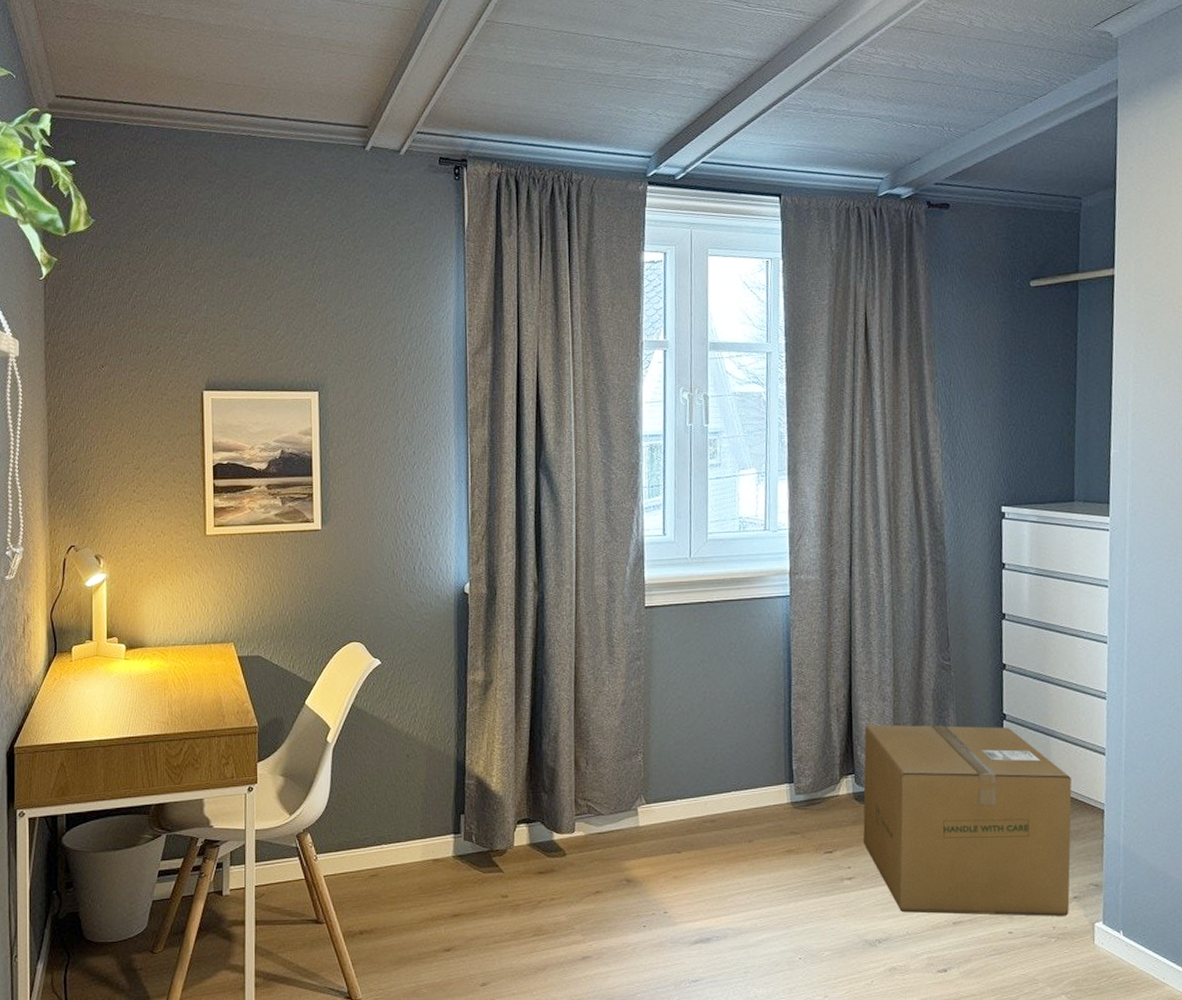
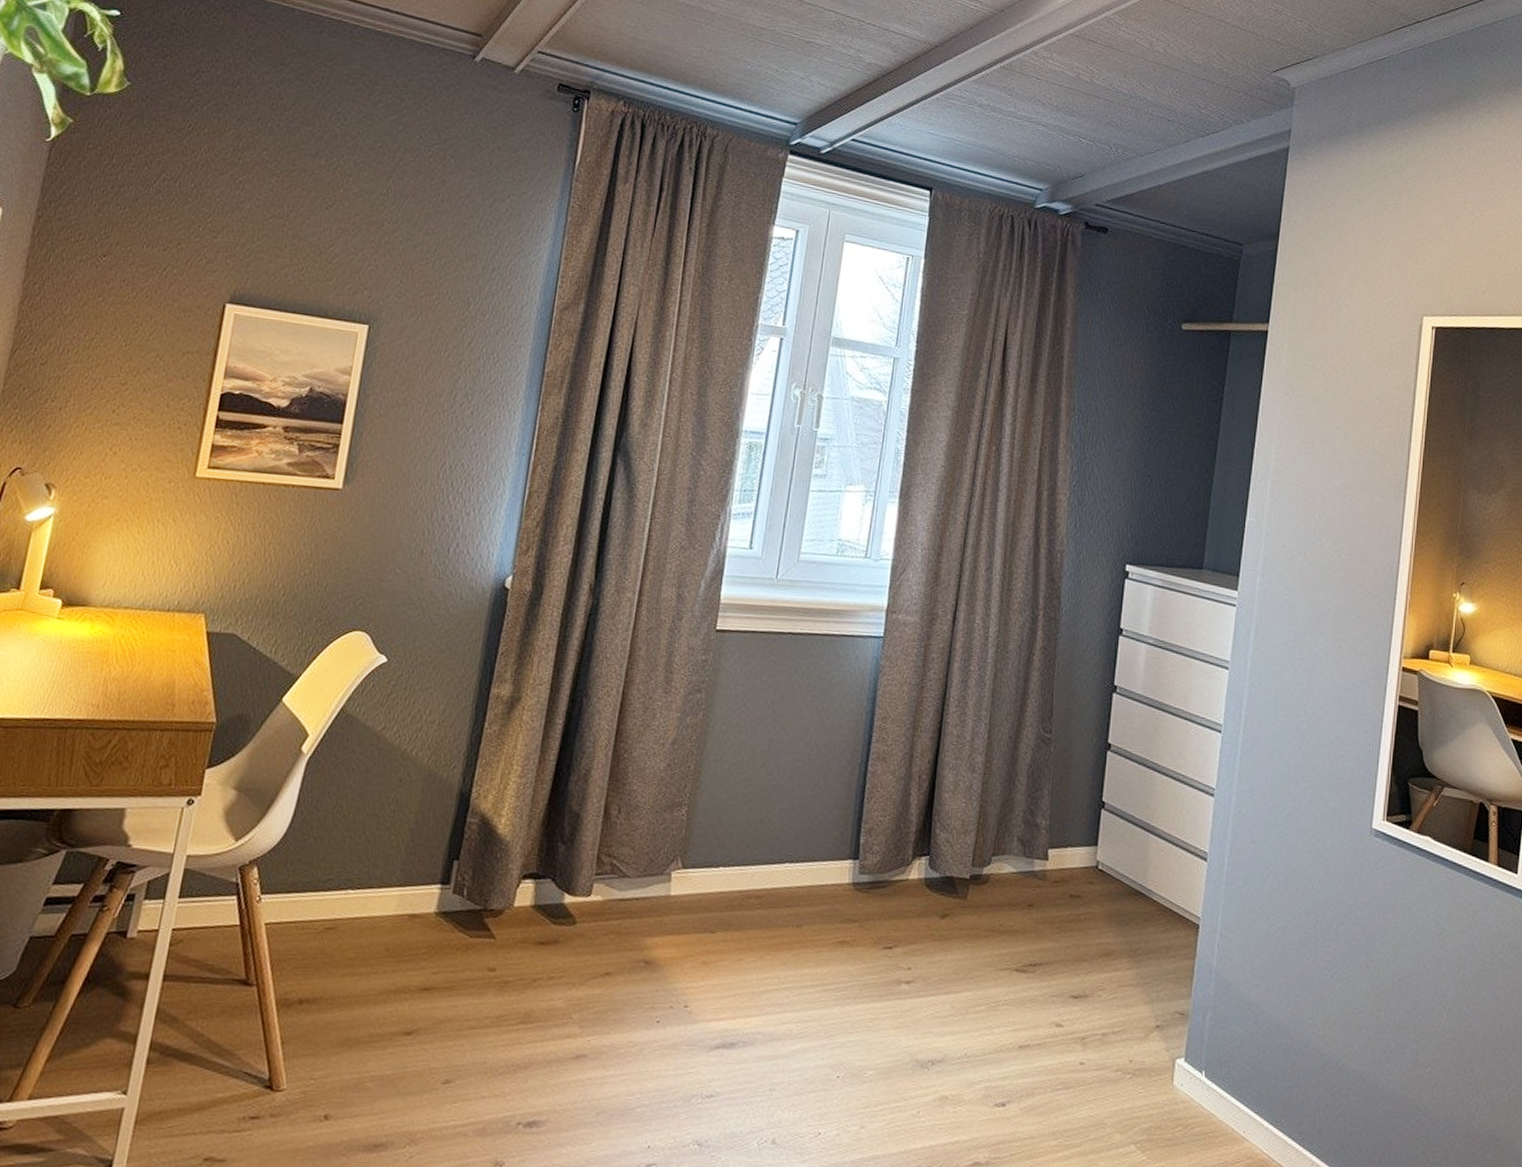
box: present [863,724,1072,916] -> none [929,798,1168,1048]

